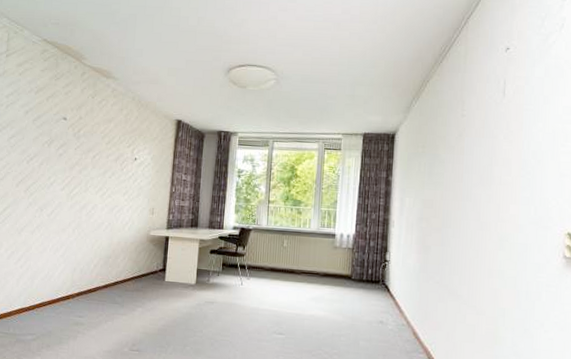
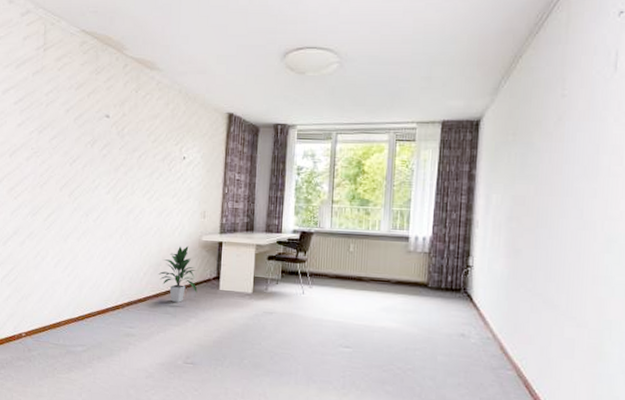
indoor plant: none [108,239,145,293] -> present [158,245,198,302]

